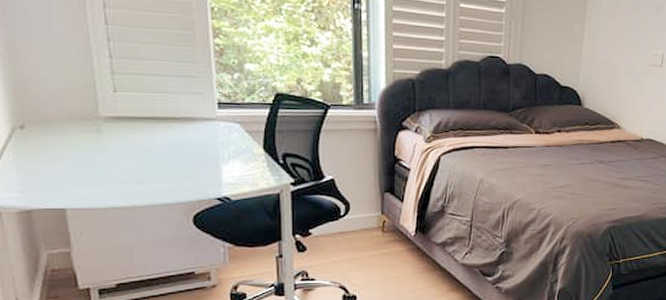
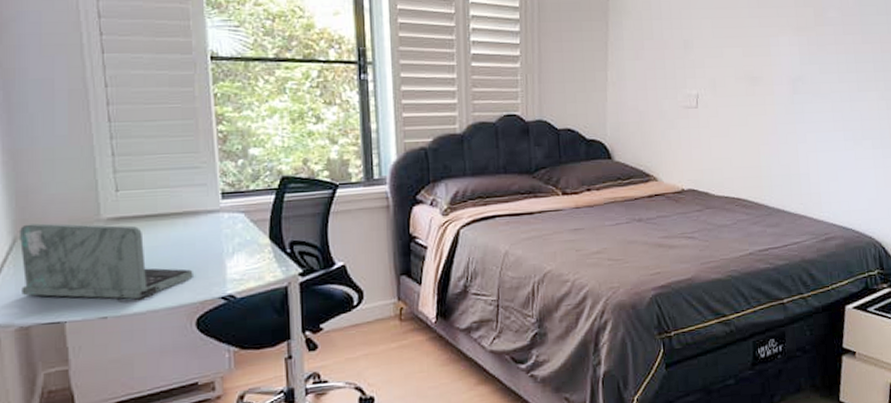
laptop: none [19,115,190,197] -> present [20,223,193,303]

